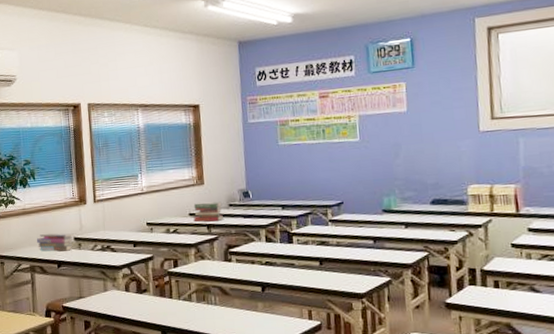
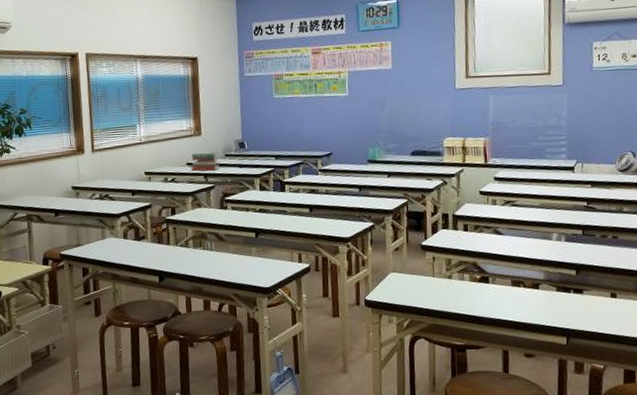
books: present [36,233,74,252] -> none [33,182,72,201]

